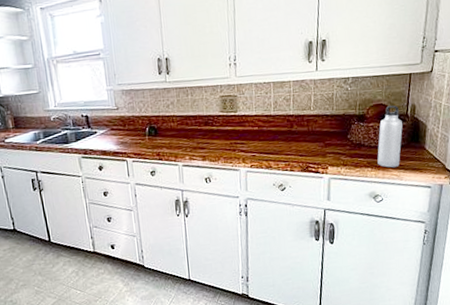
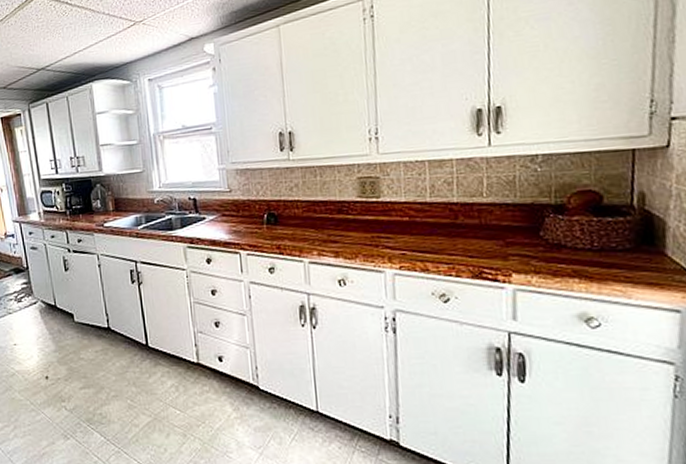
water bottle: present [377,105,403,168] -> none [587,192,627,280]

